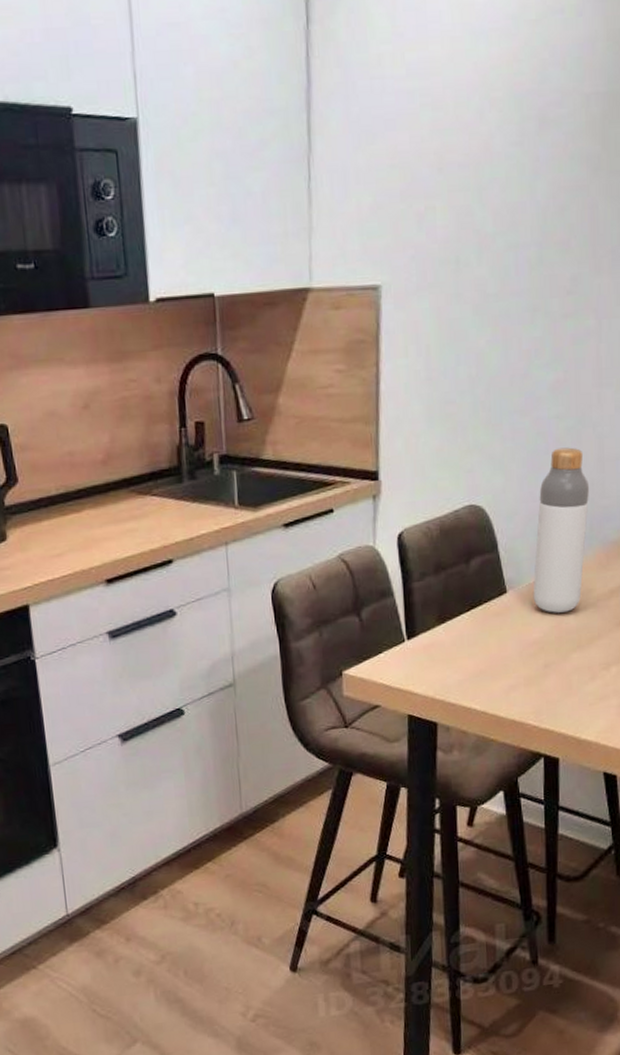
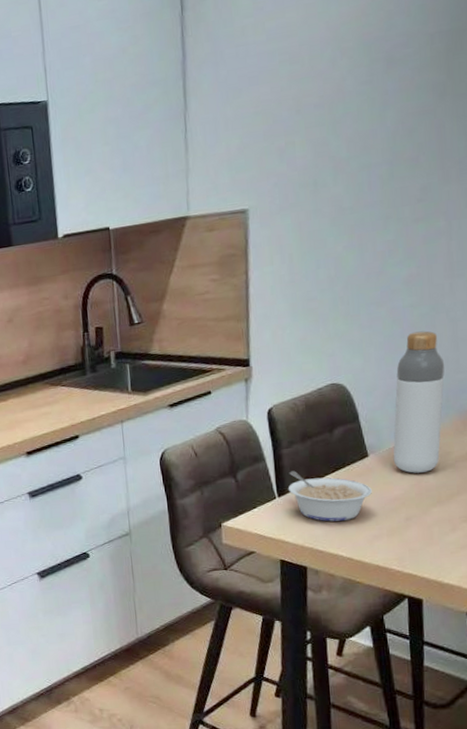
legume: none [418,608,510,669] -> present [287,471,372,522]

